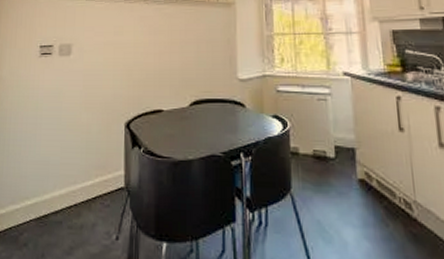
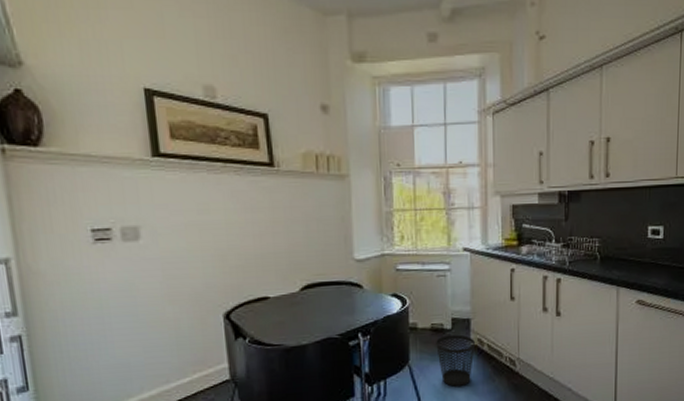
wastebasket: none [319,164,363,226] -> present [436,334,476,387]

